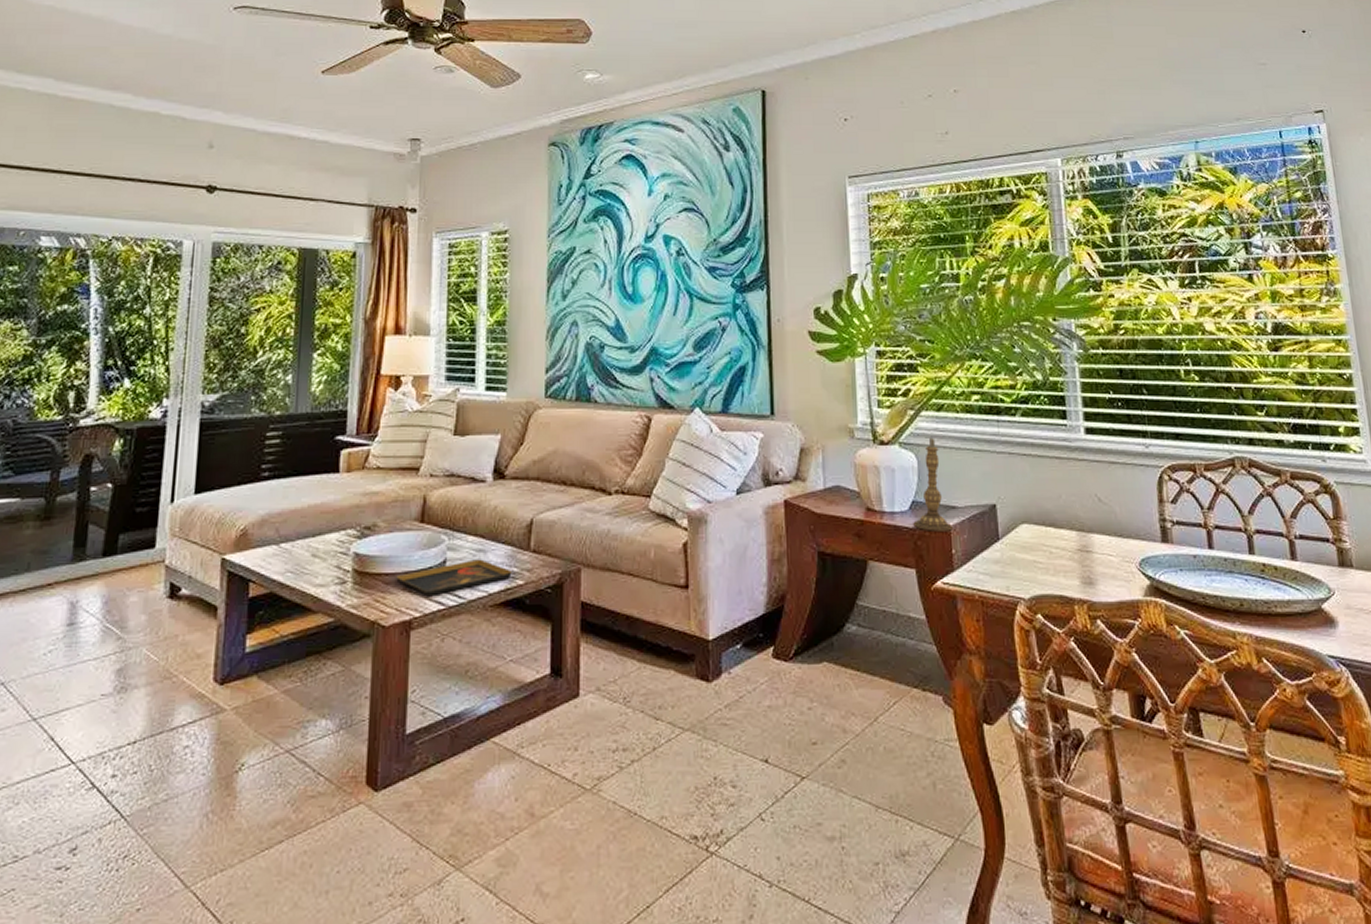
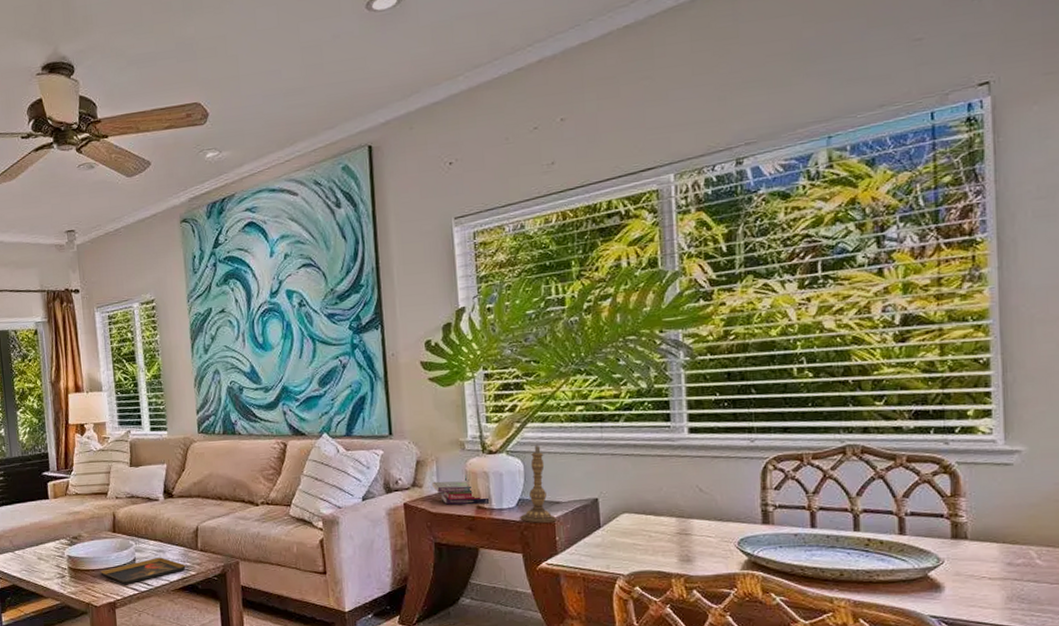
books: none [816,474,881,507] -> present [431,480,490,505]

